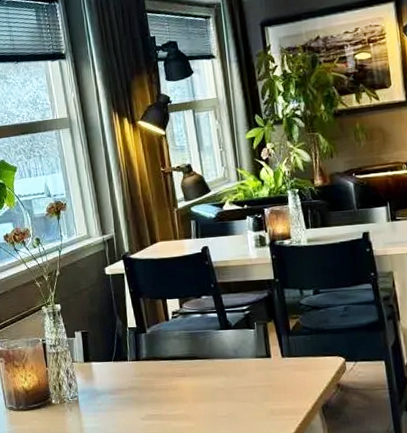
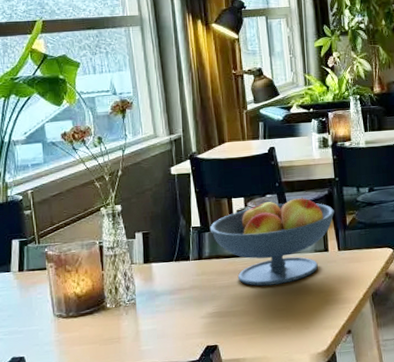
fruit bowl: none [145,299,276,391] -> present [209,197,334,286]

